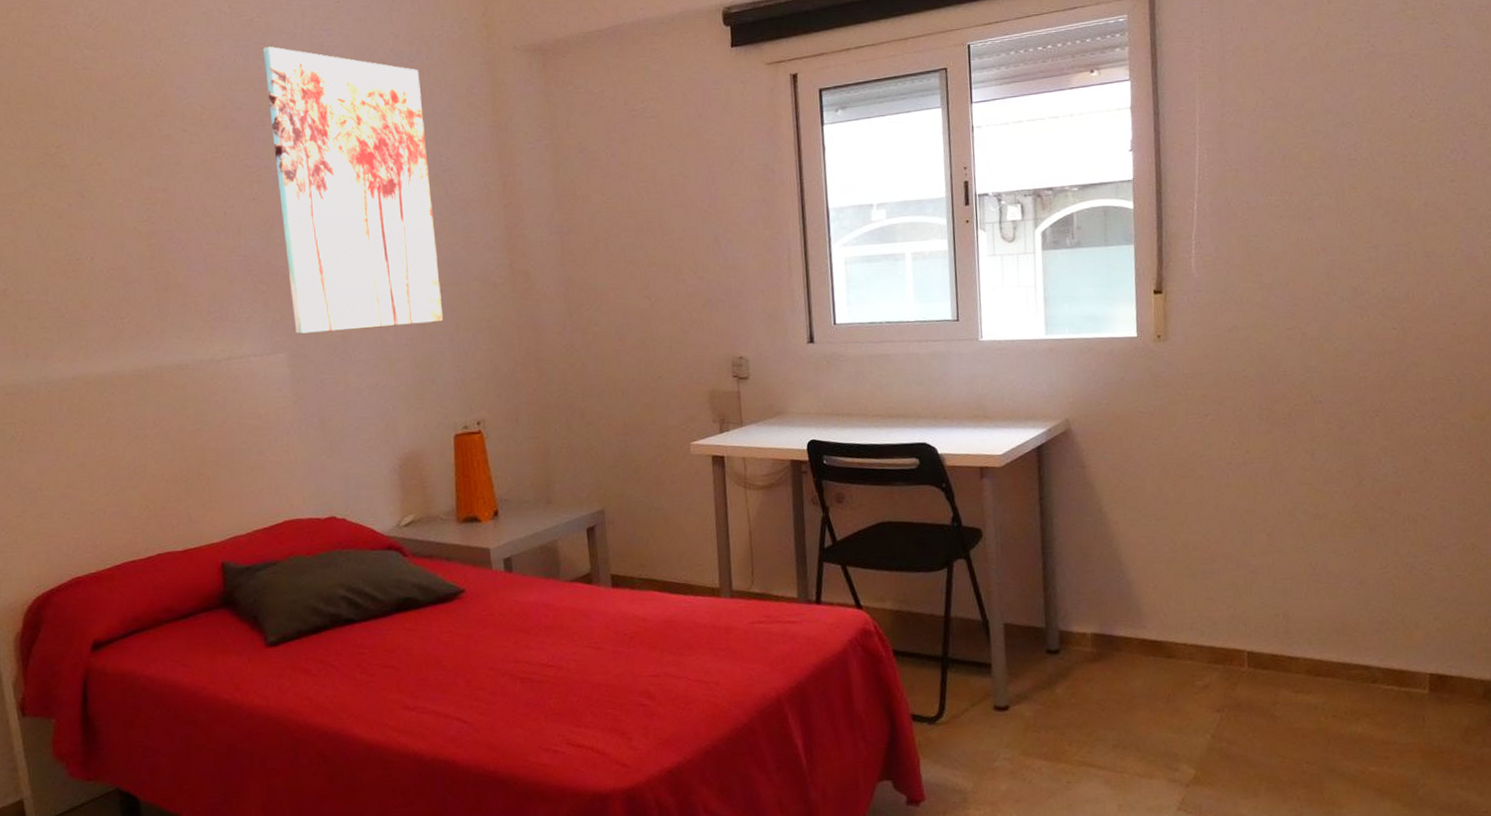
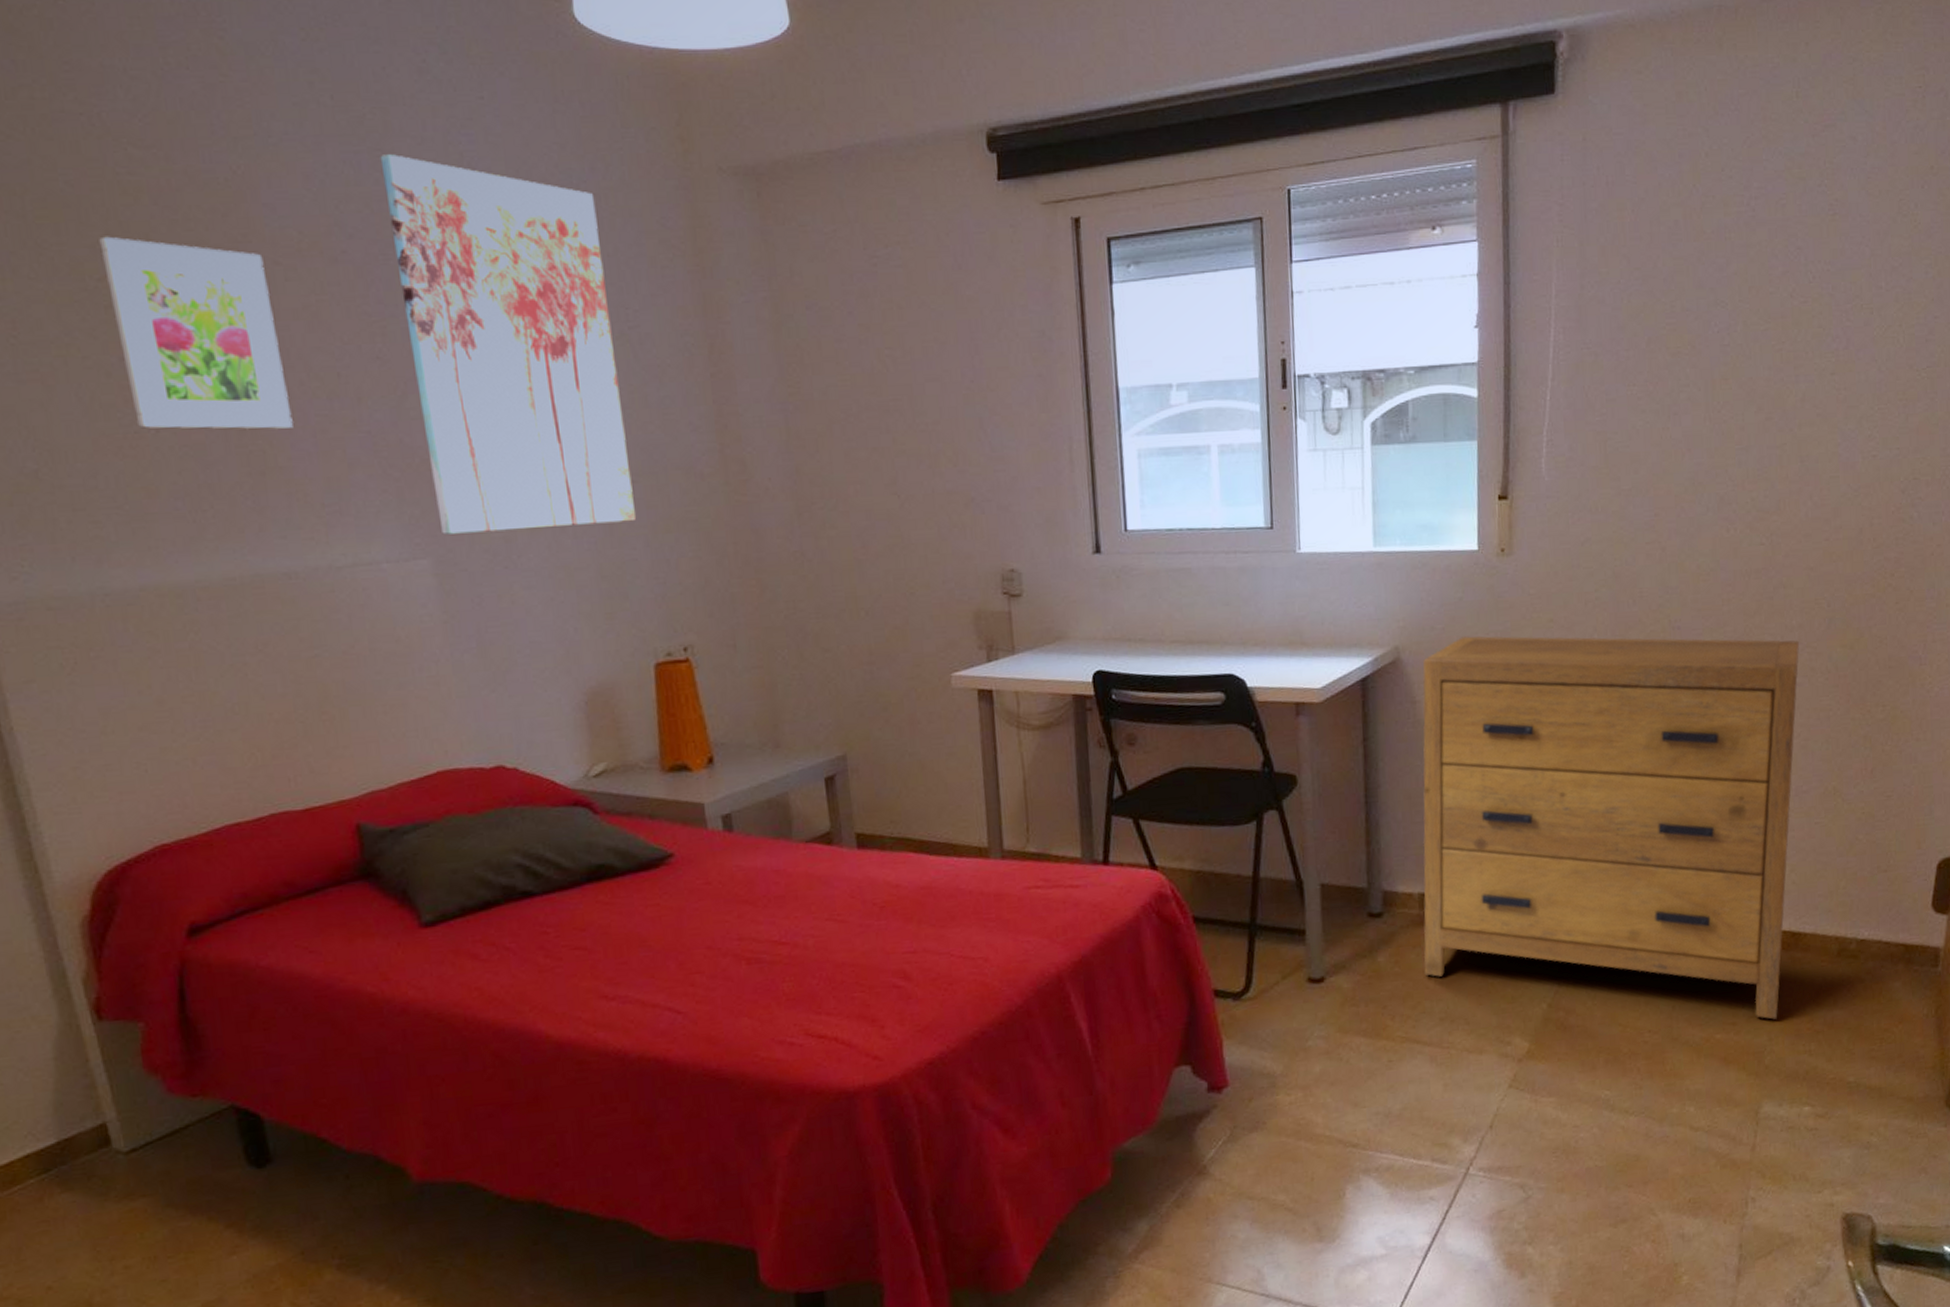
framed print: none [60,115,190,257] -> present [99,236,293,429]
dresser: none [1090,409,1433,755] -> present [1422,635,1799,1020]

